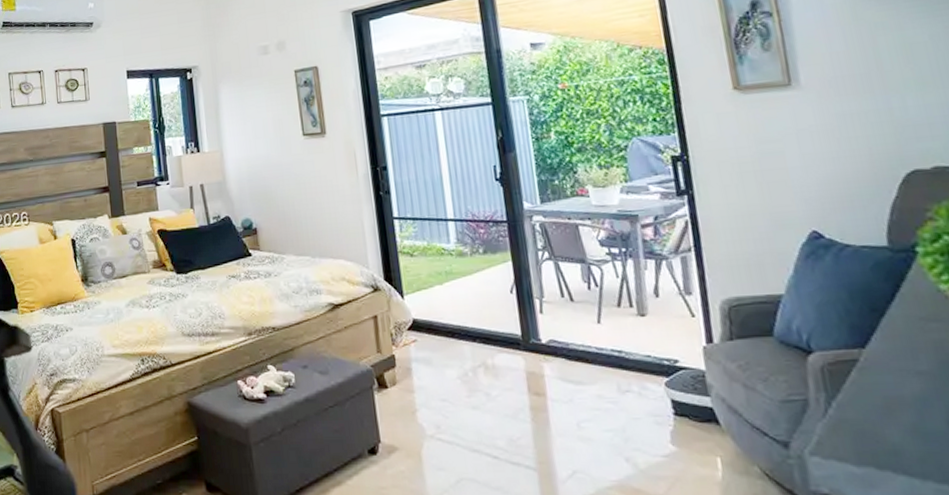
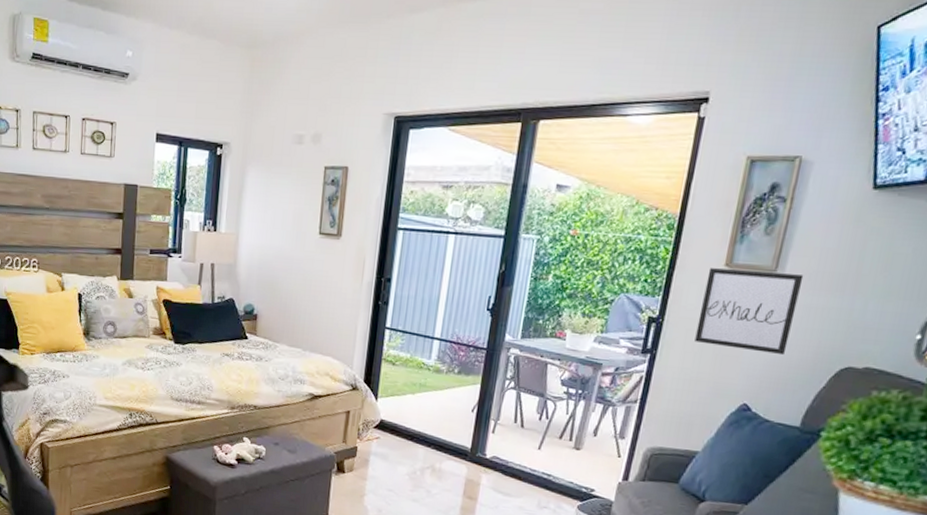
wall art: none [717,83,837,174] -> present [694,268,804,356]

